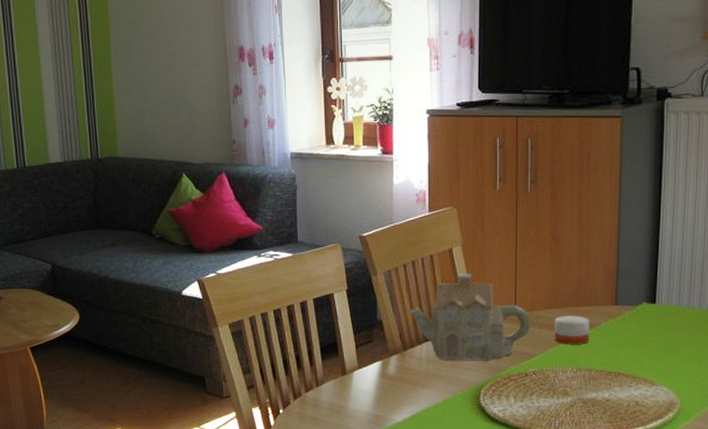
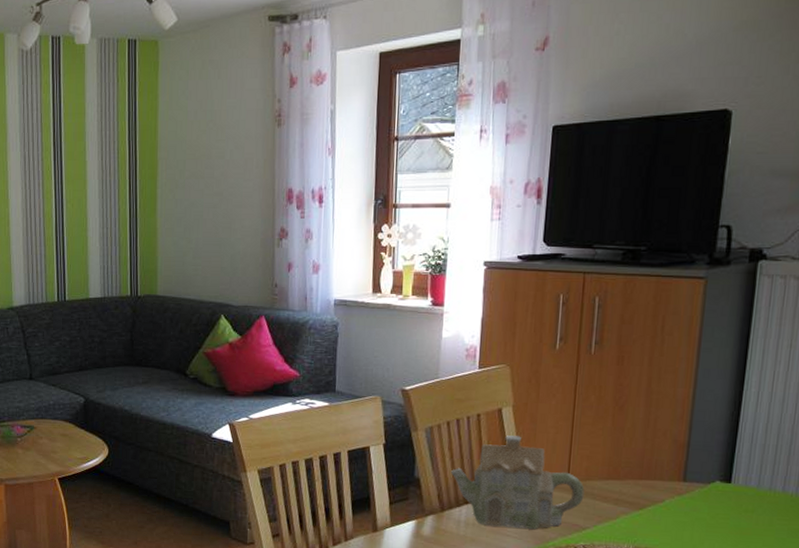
candle: present [554,316,590,345] -> none [610,488,652,521]

